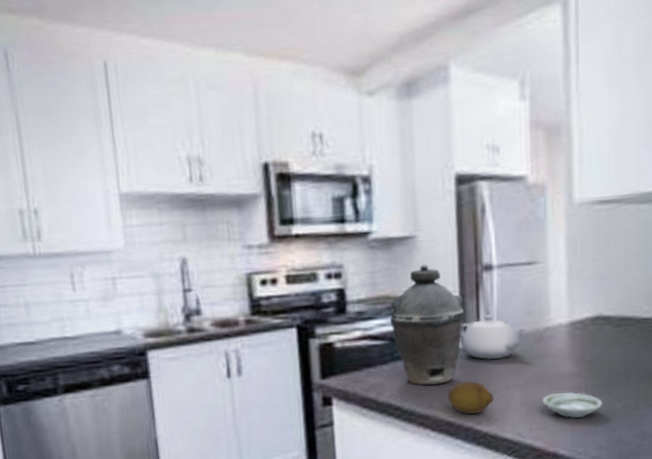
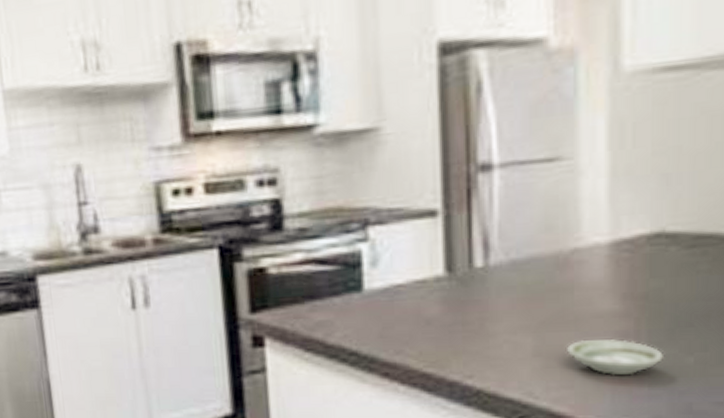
kettle: present [389,265,465,386] -> none [342,165,450,325]
fruit: present [448,380,494,415] -> none [425,319,493,365]
teapot: present [461,314,526,360] -> none [444,231,543,293]

